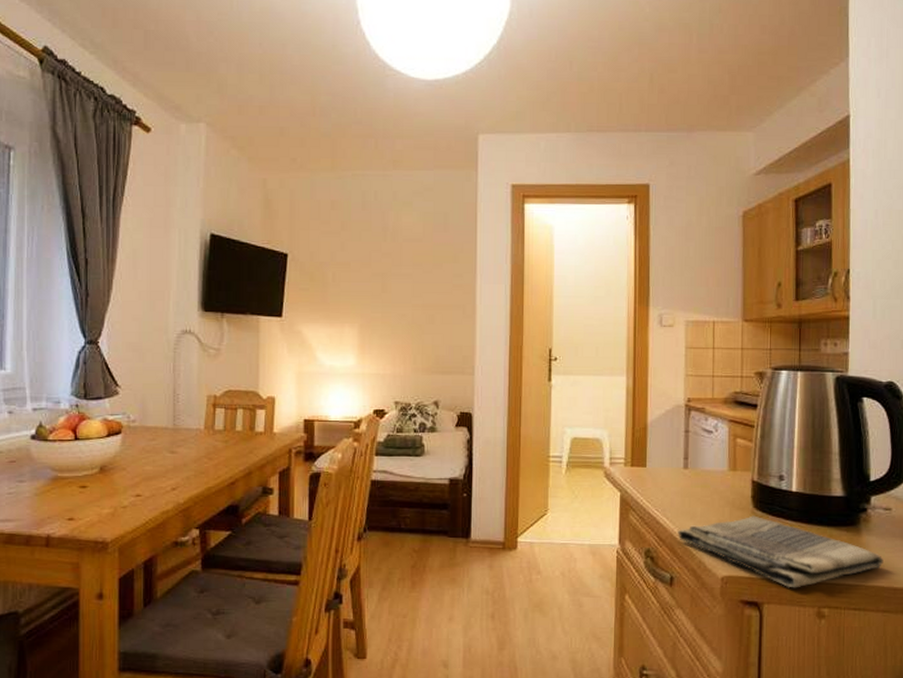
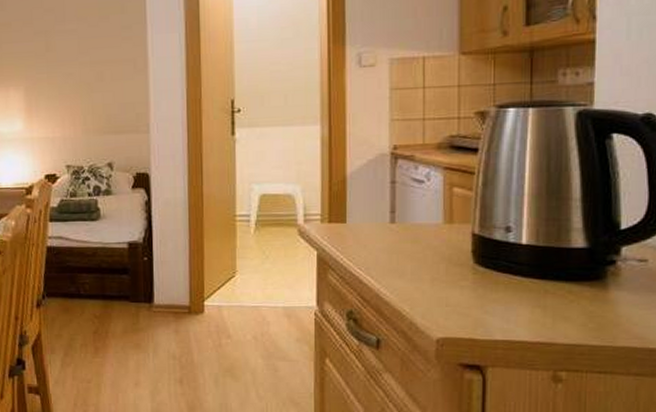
dish towel: present [677,515,884,588] -> none [384,272,637,350]

